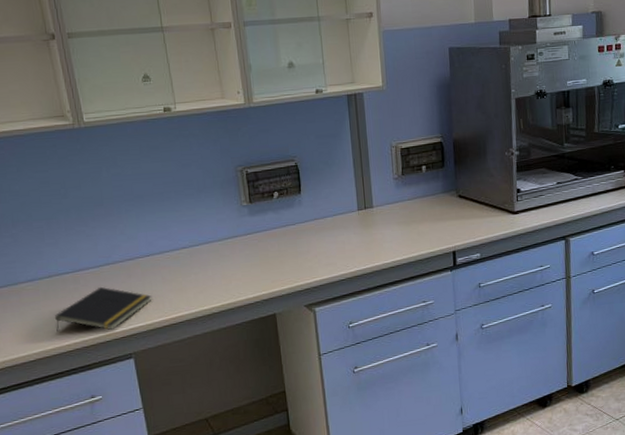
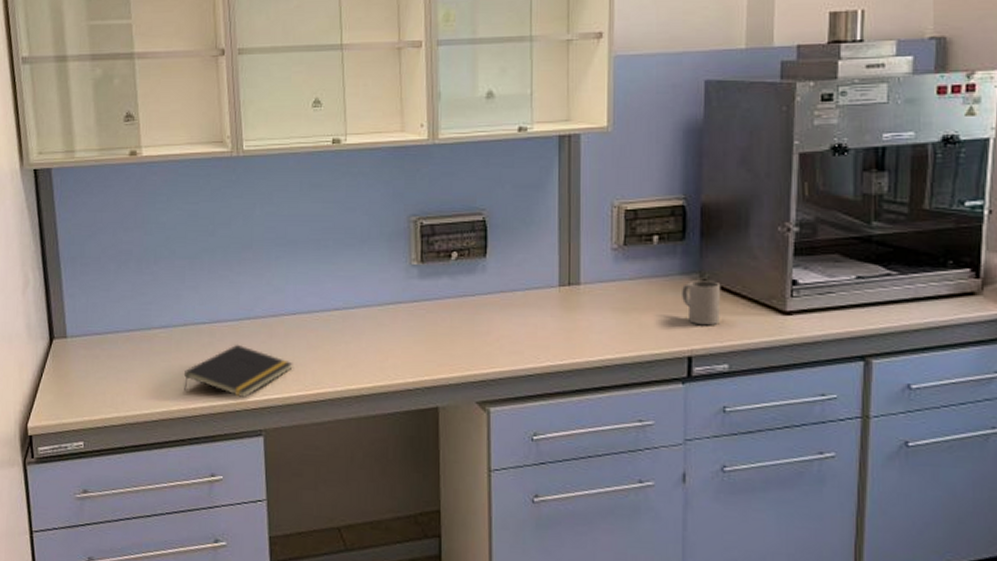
mug: none [444,195,472,228] -> present [680,280,721,326]

